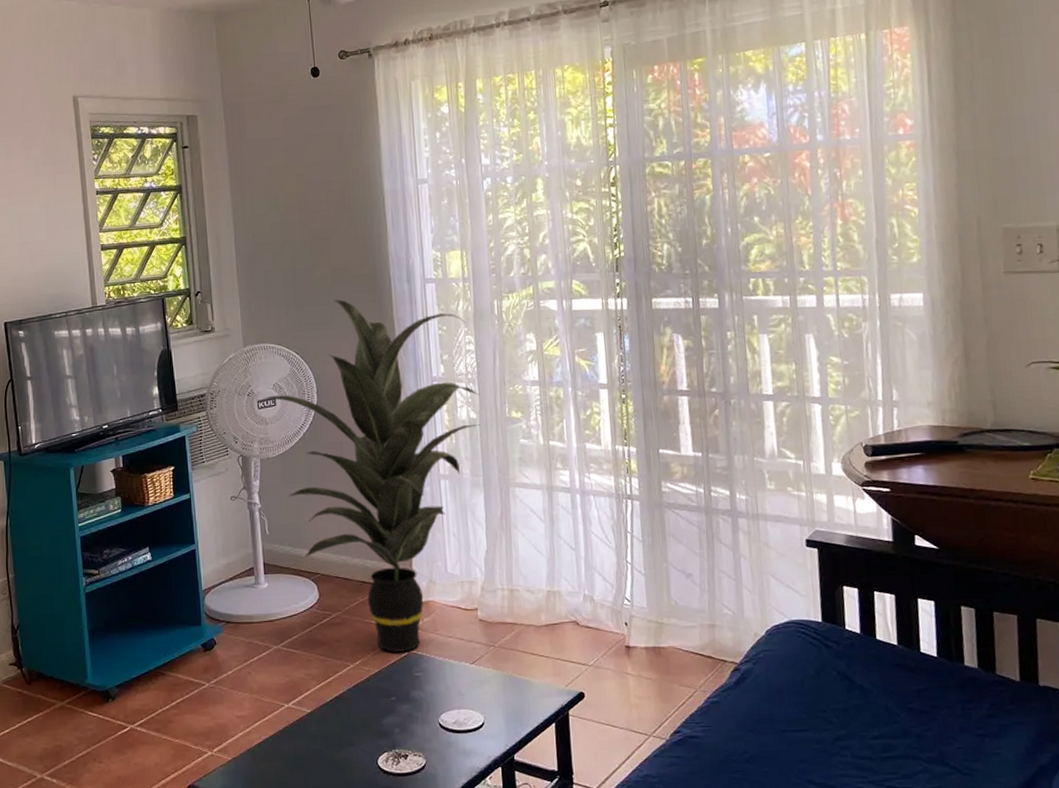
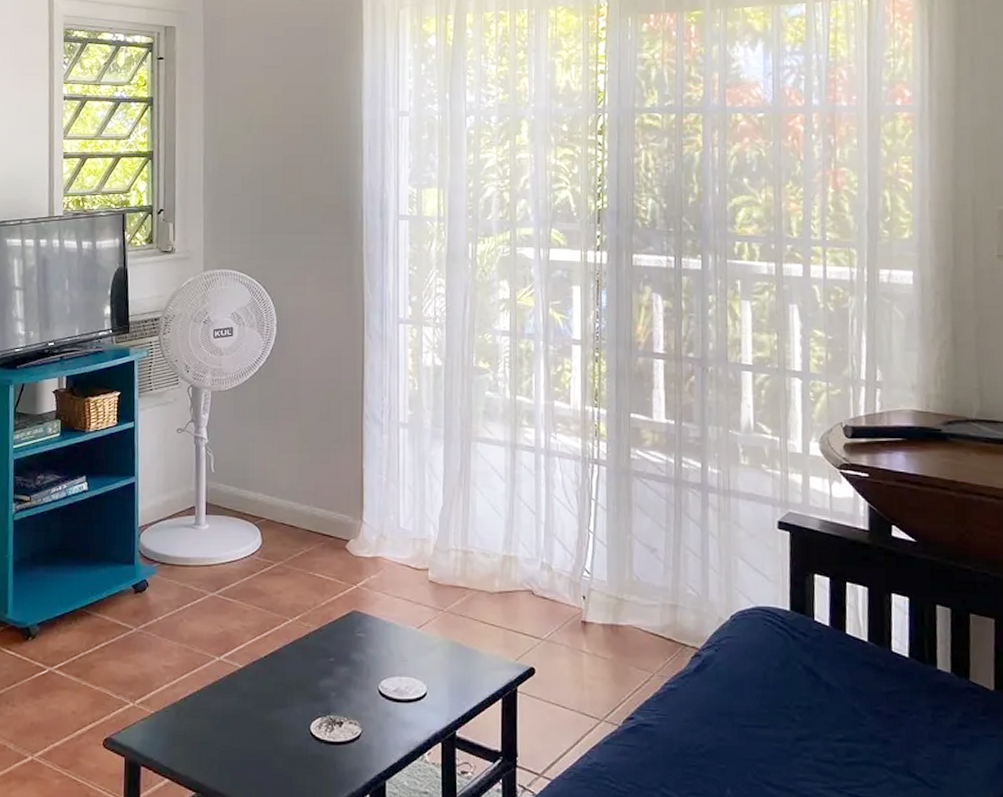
indoor plant: present [256,300,480,652] -> none [212,230,447,610]

